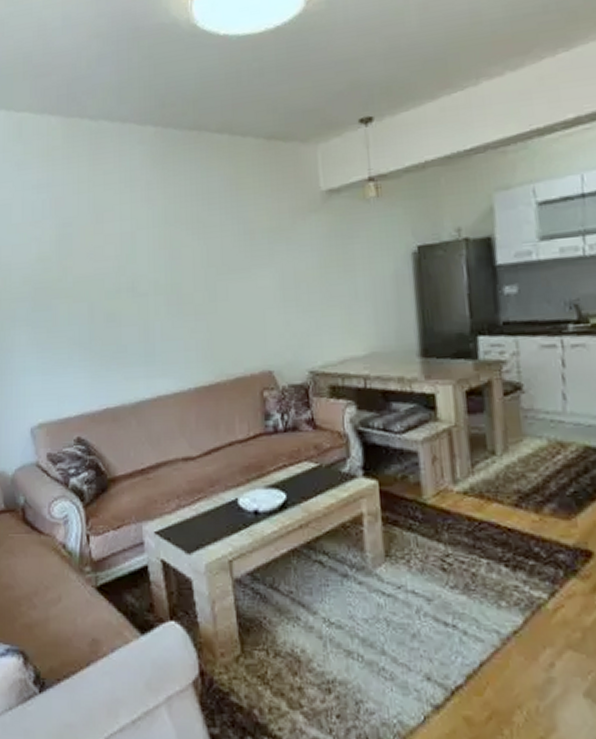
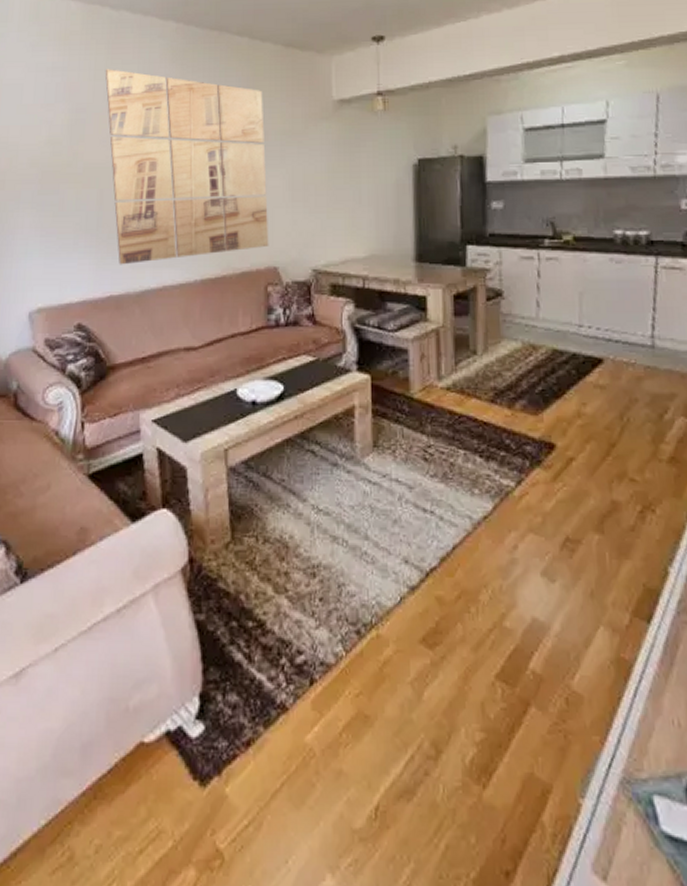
wall art: none [88,180,263,377] -> present [105,69,269,265]

